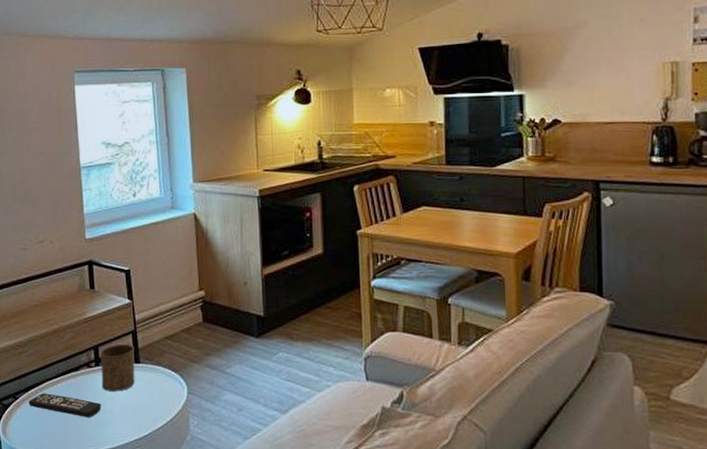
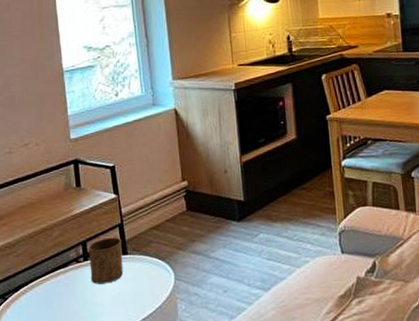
remote control: present [28,393,102,417] -> none [18,291,92,312]

